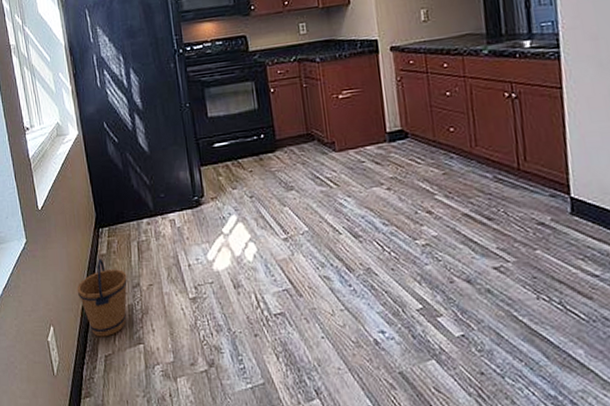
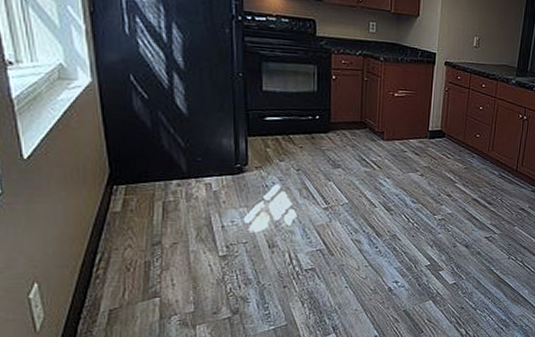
bucket: present [77,258,127,337] -> none [76,216,146,293]

